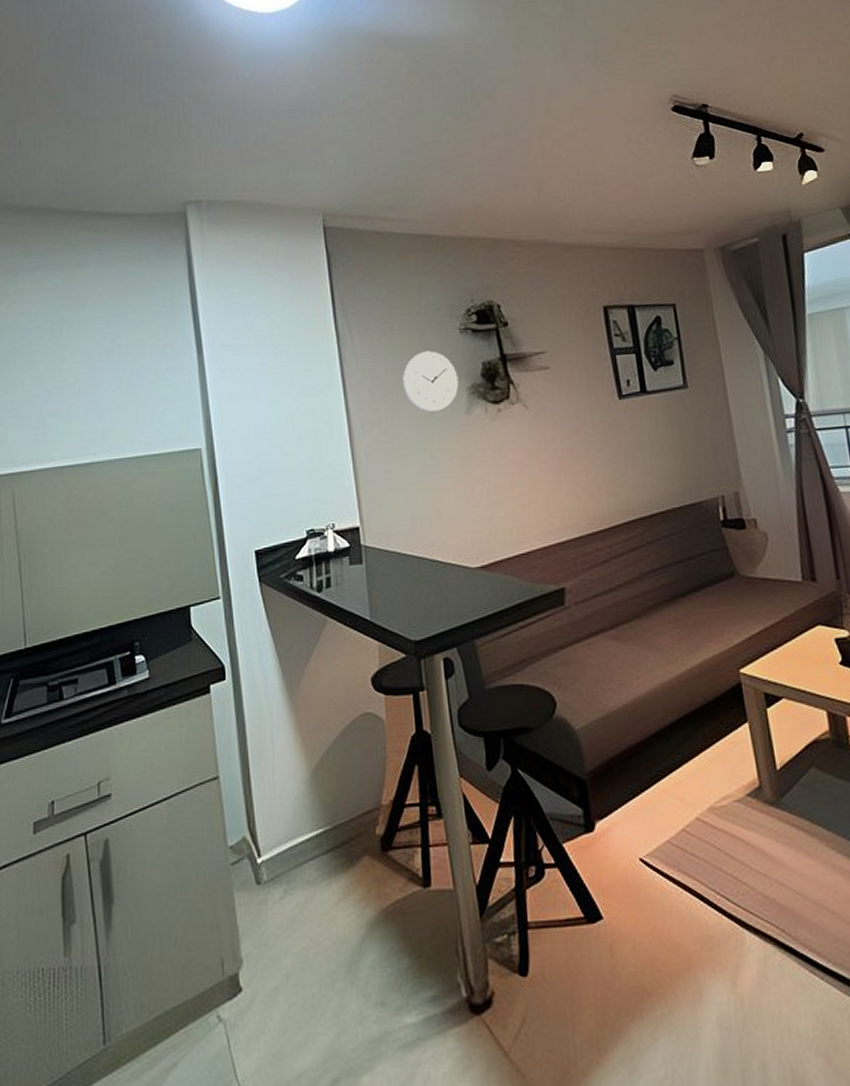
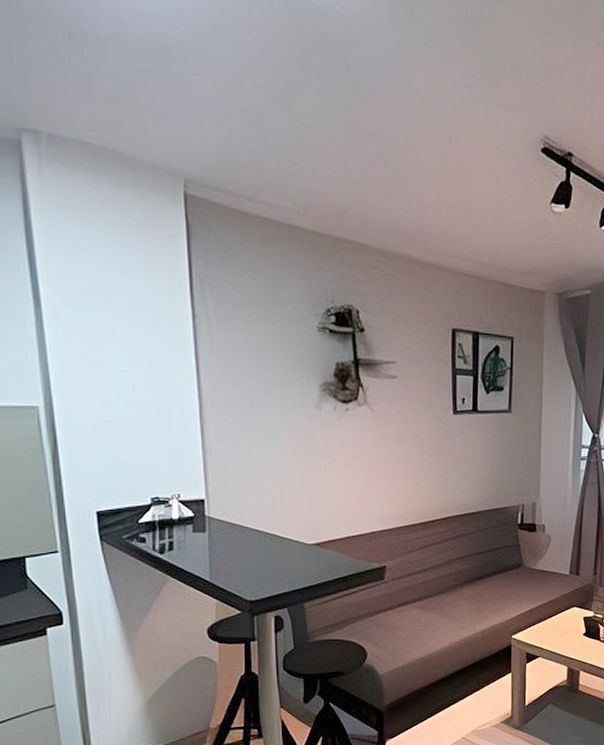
wall clock: present [403,351,459,414] -> none [258,343,312,404]

